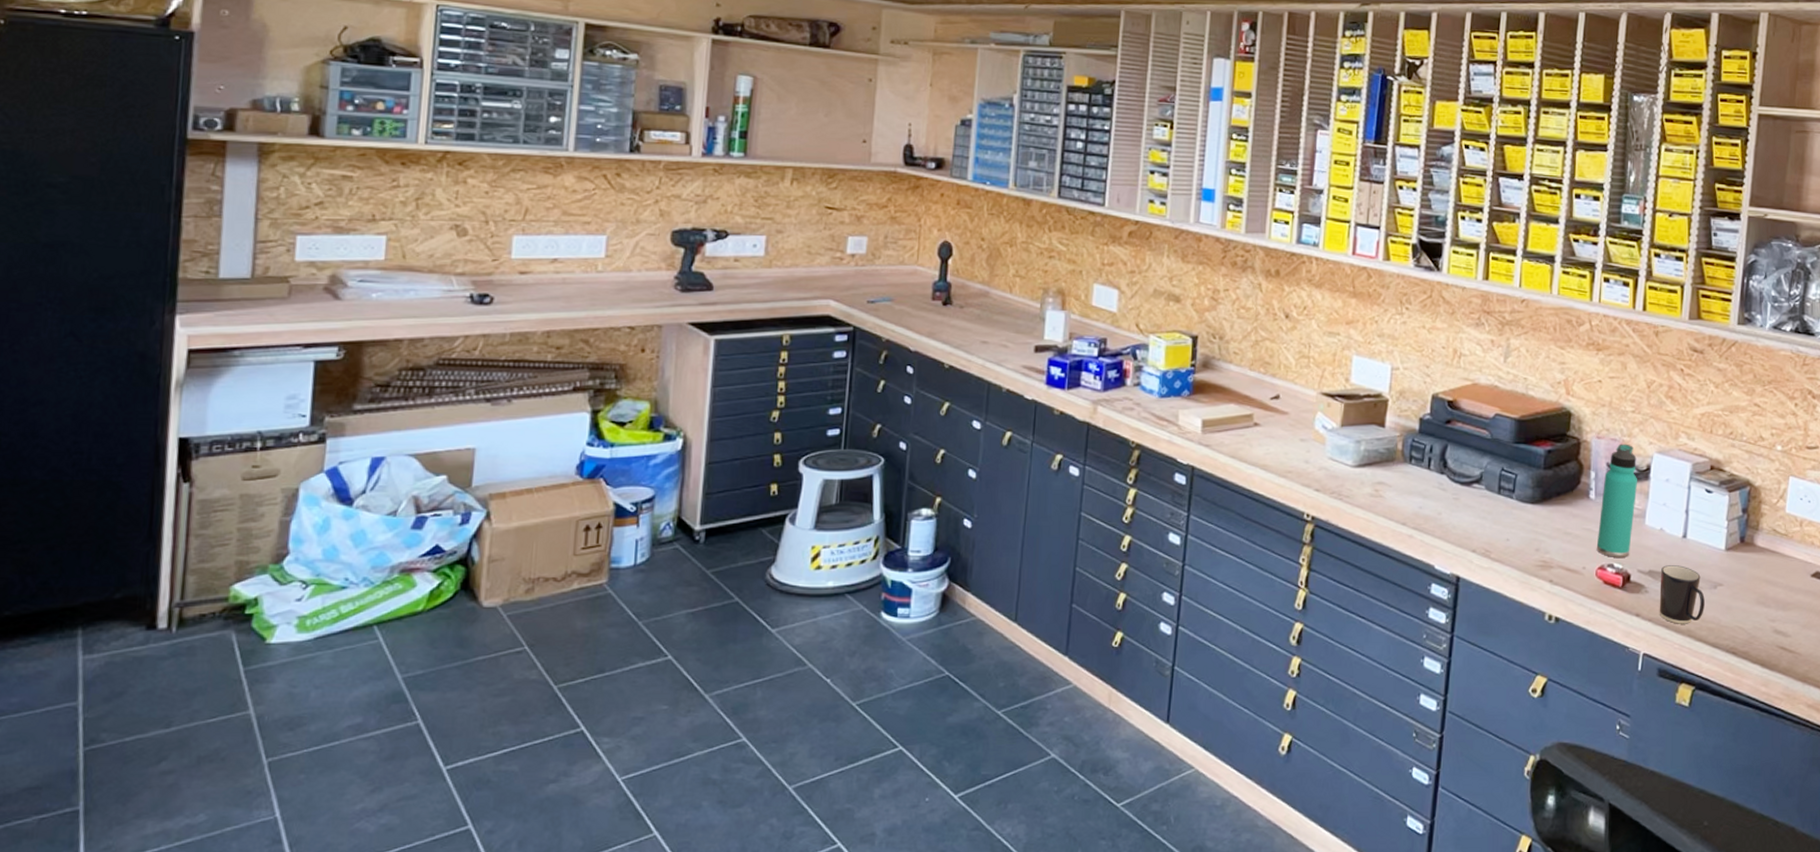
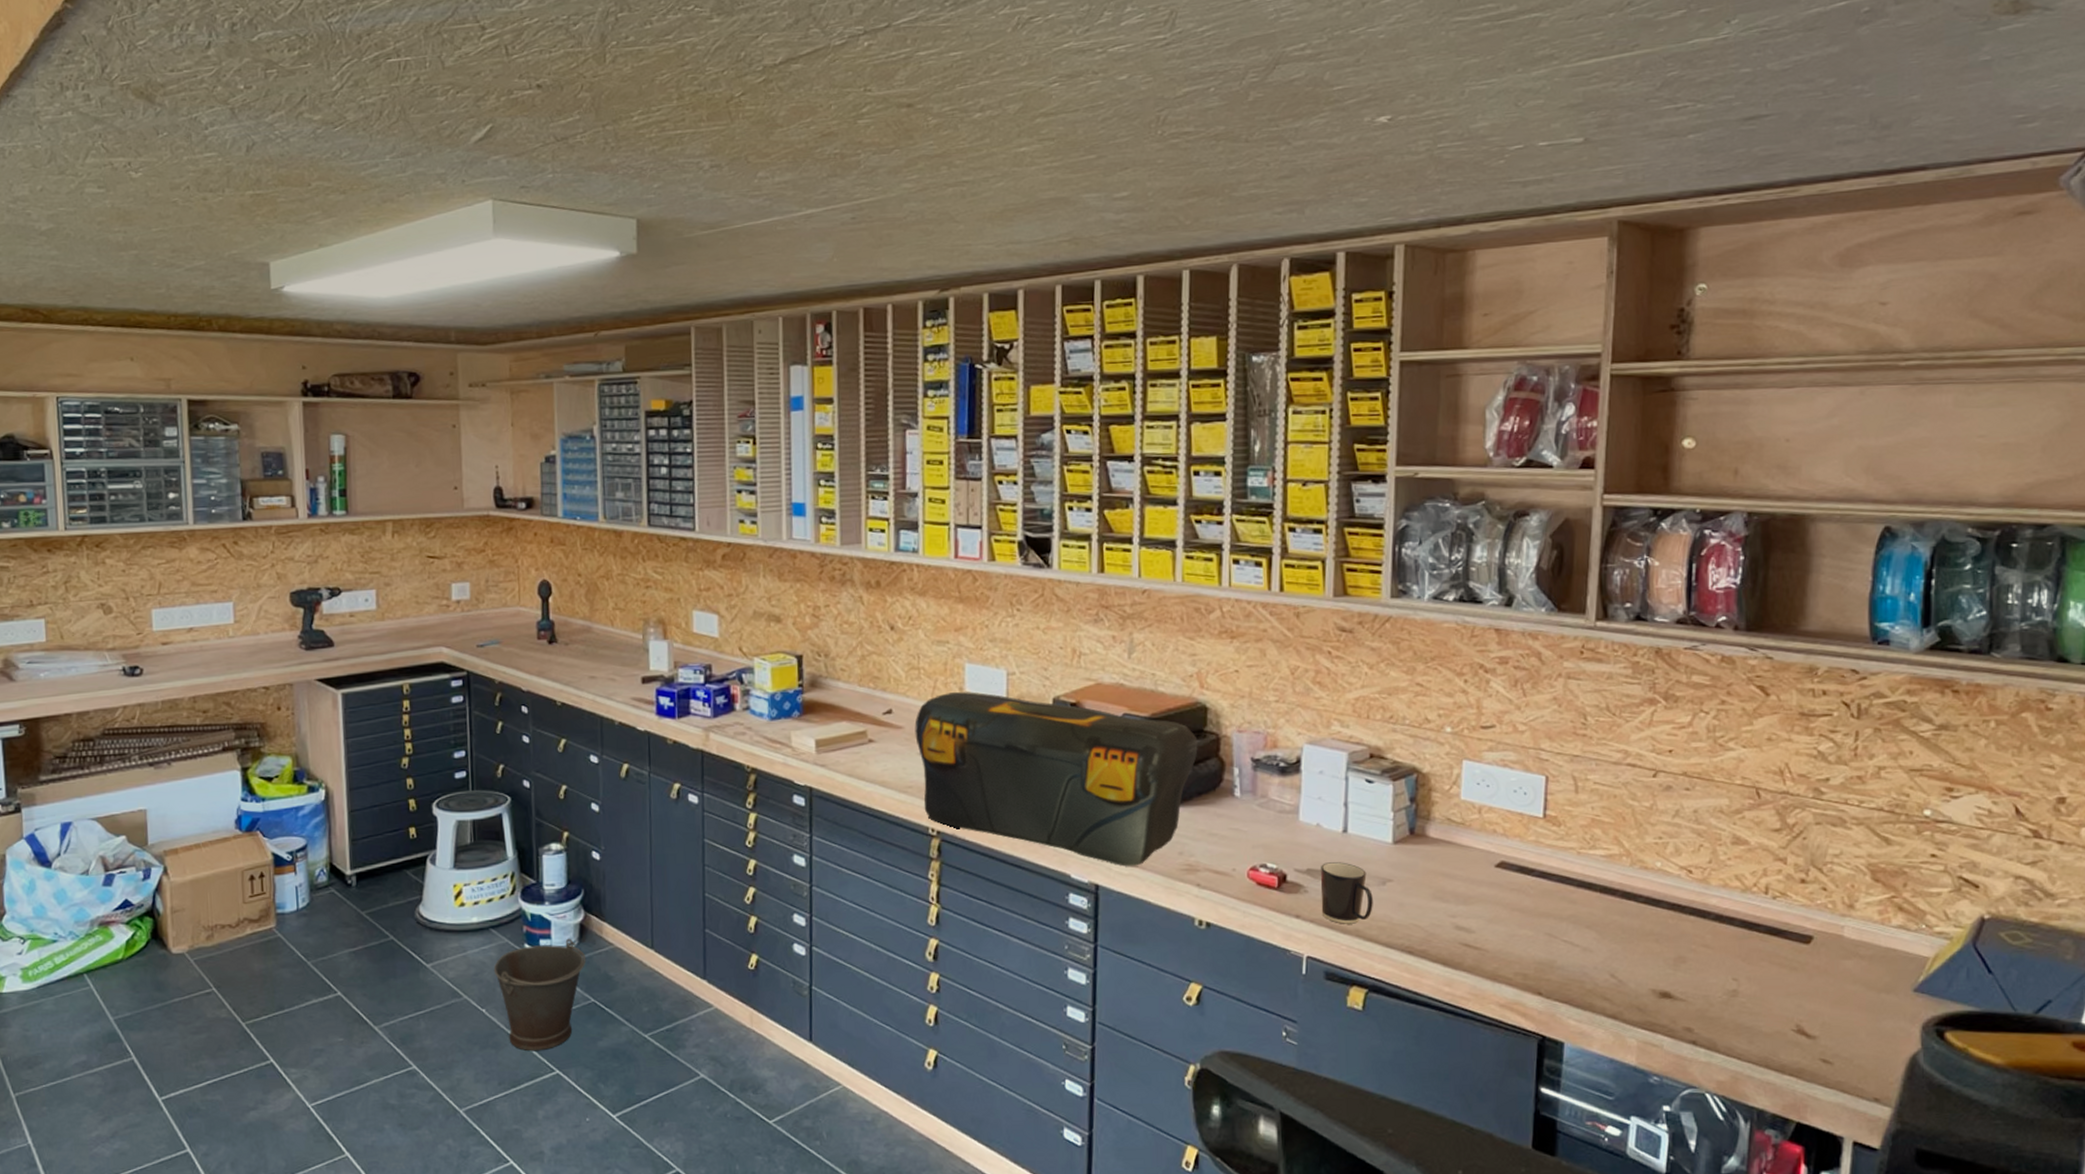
bucket: none [844,607,945,726] -> present [493,938,587,1051]
toolbox: none [1299,383,1561,560] -> present [914,692,1198,867]
thermos bottle: present [1596,443,1638,557] -> none [1246,736,1288,857]

